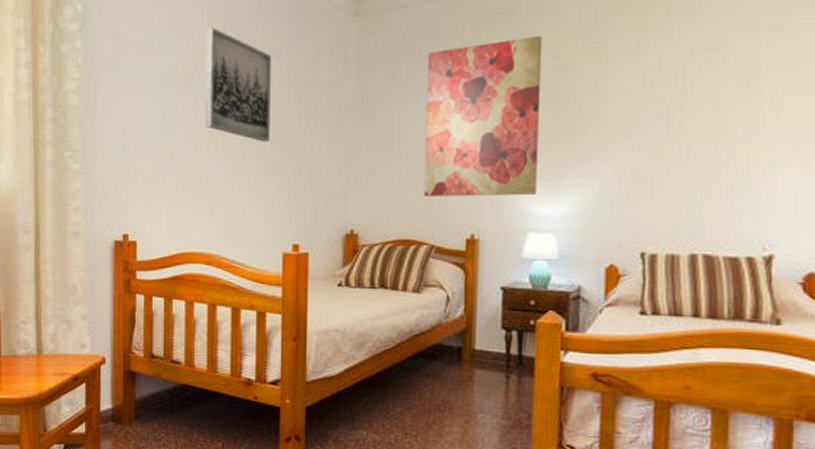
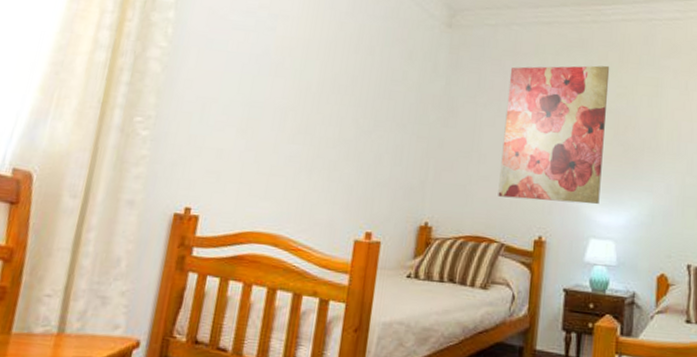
wall art: present [205,27,271,142] -> none [291,17,366,130]

